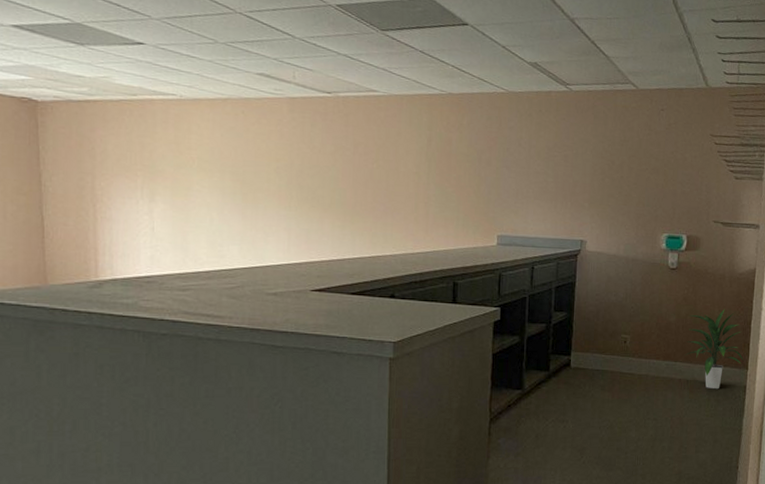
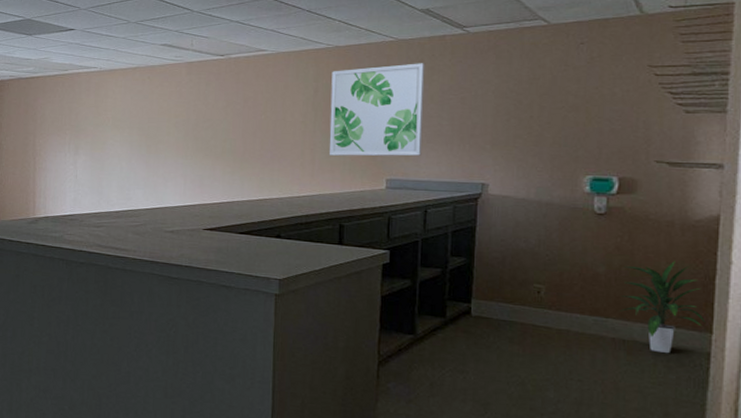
wall art: none [443,117,533,212] -> present [329,63,425,156]

